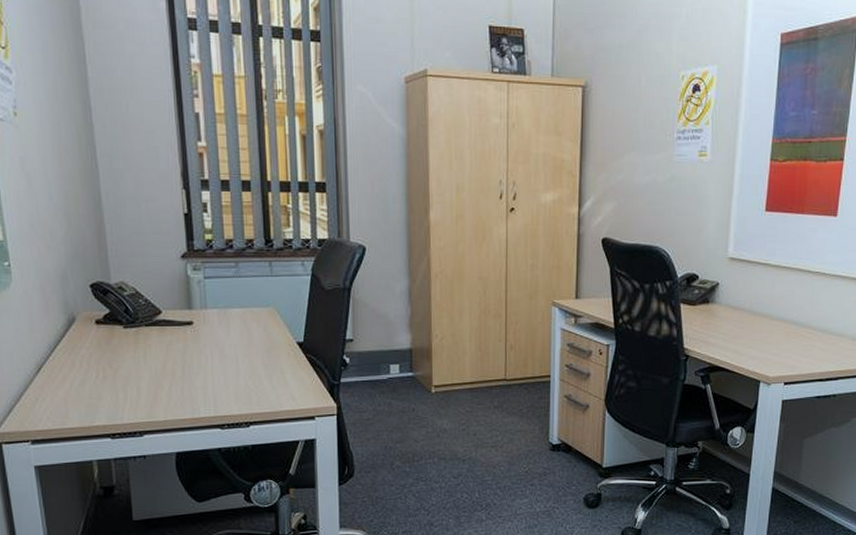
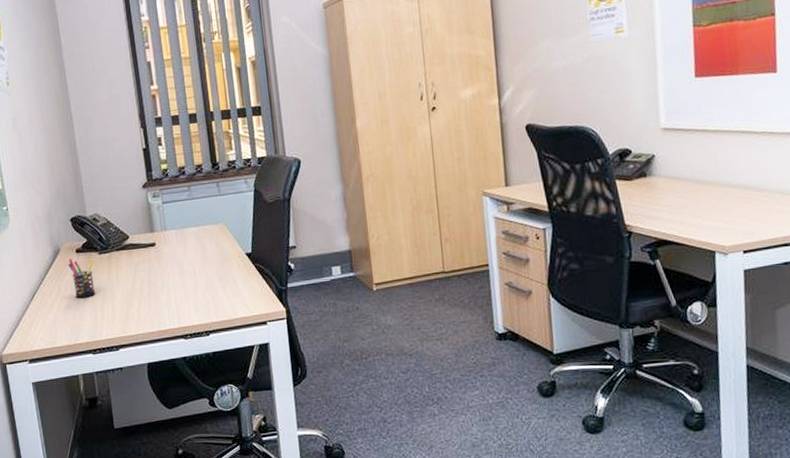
pen holder: none [85,329,118,376] -> present [68,258,96,299]

